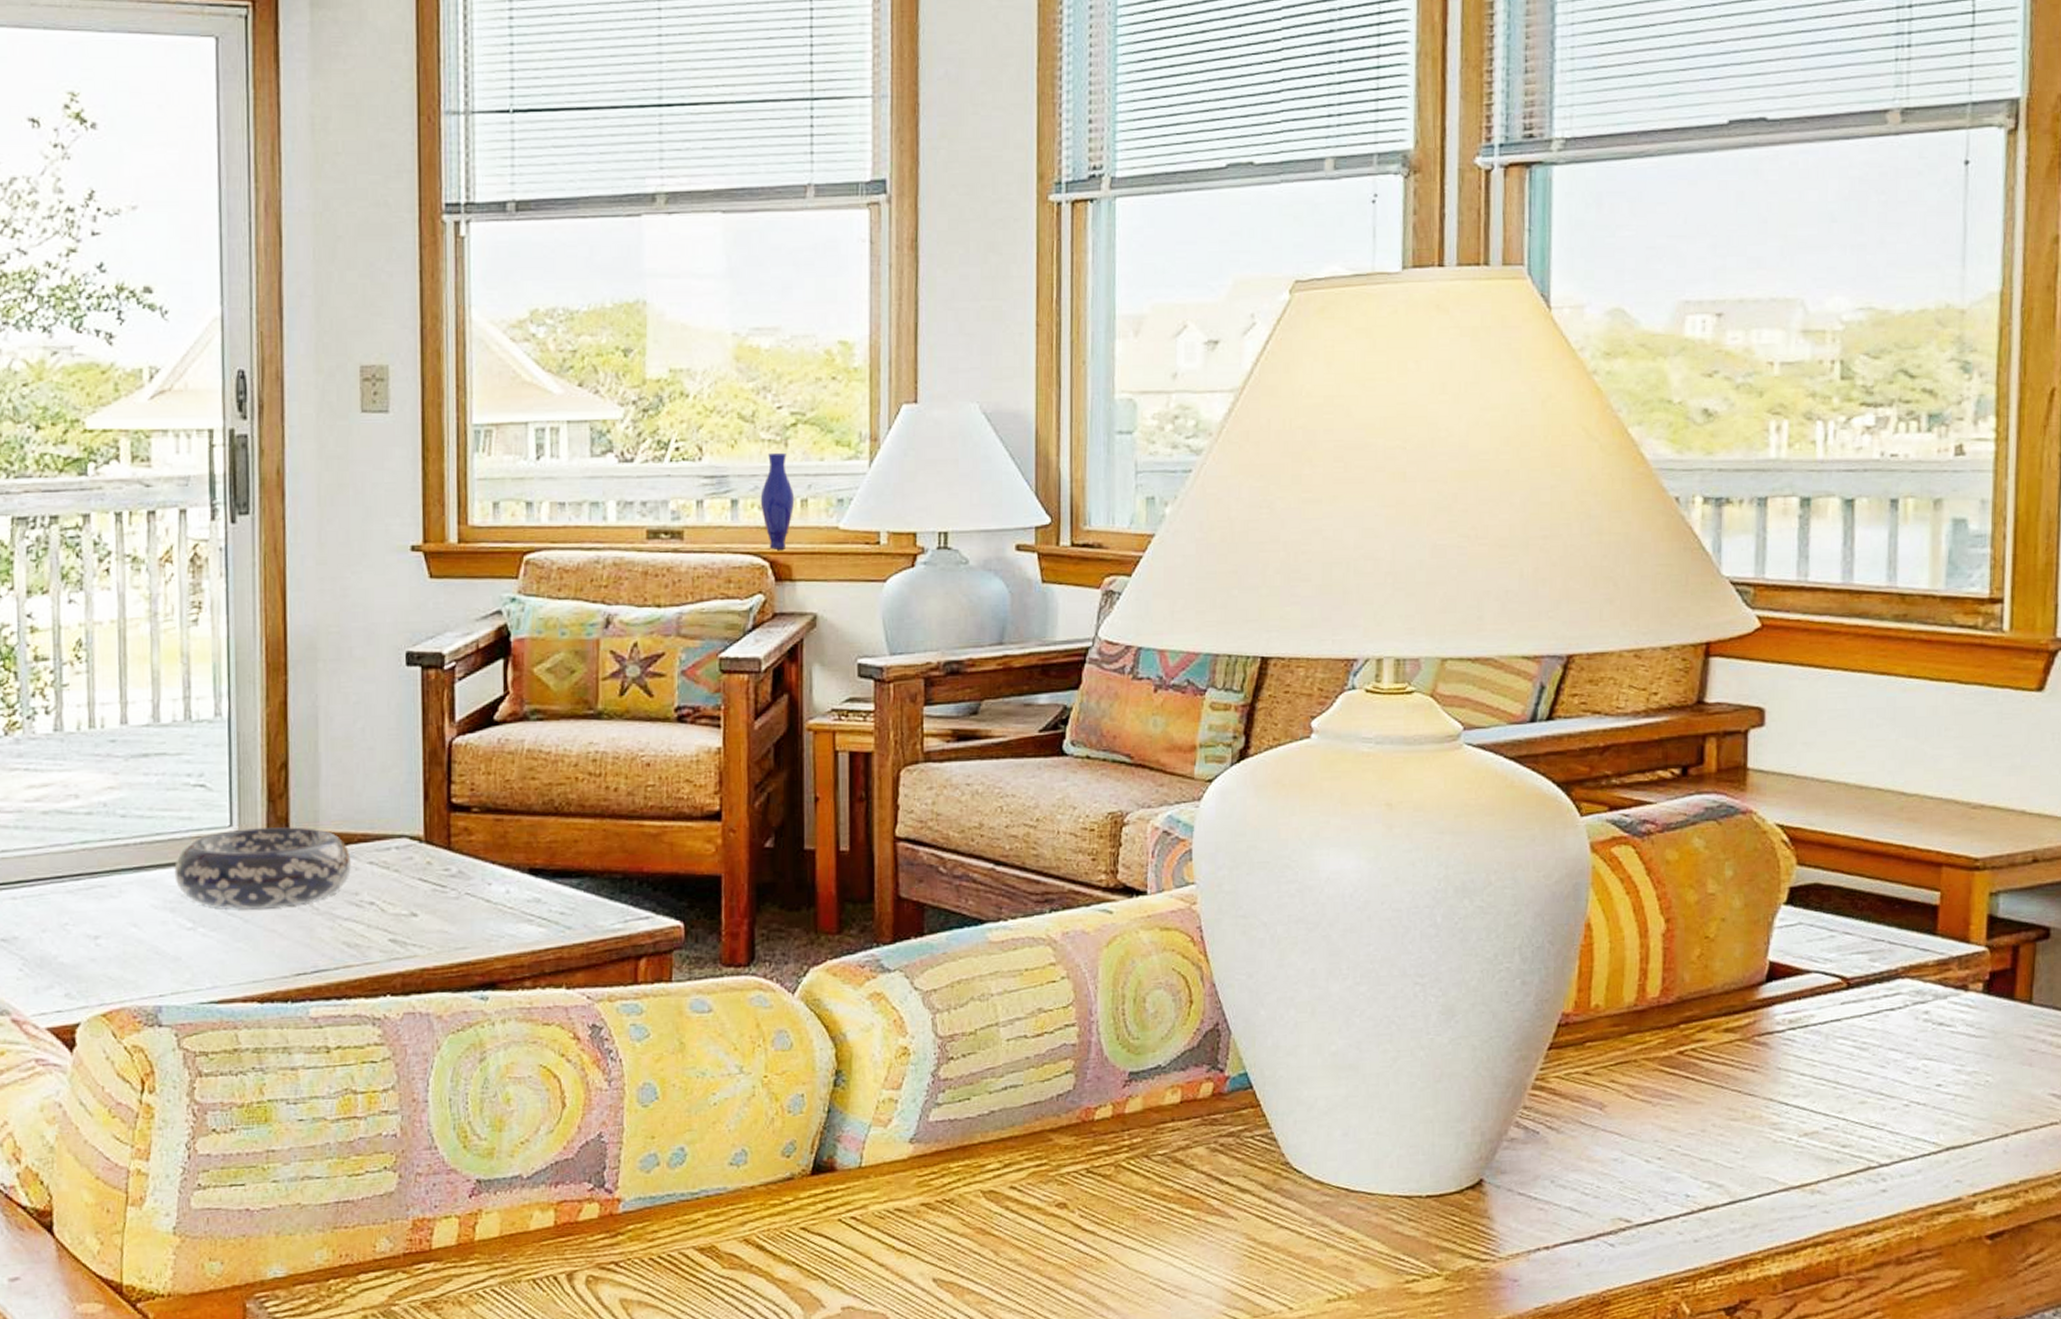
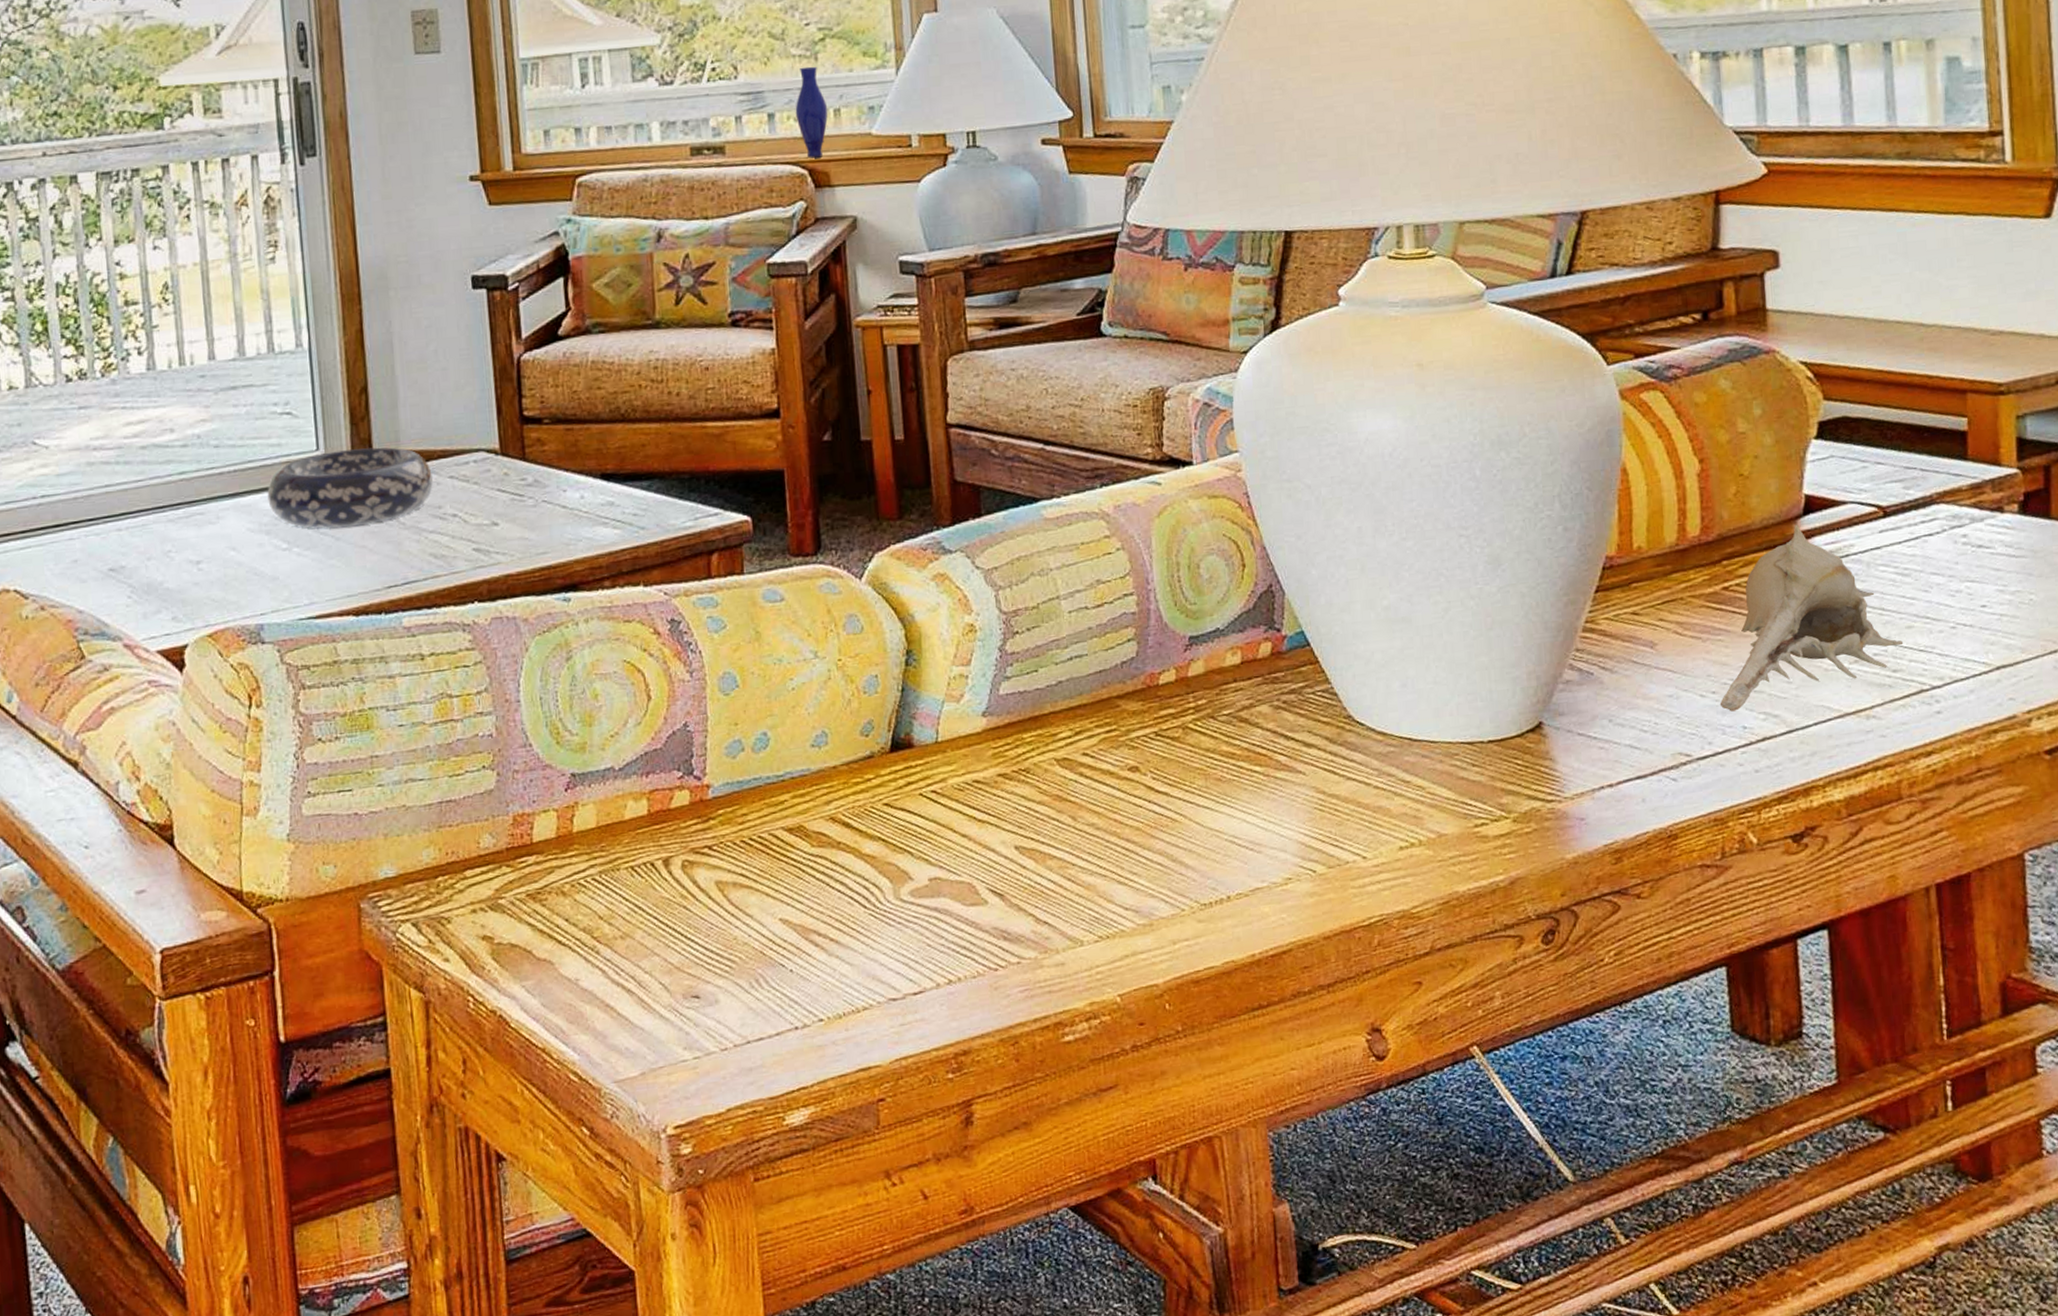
seashell: none [1664,991,1855,1179] -> present [1719,524,1904,712]

